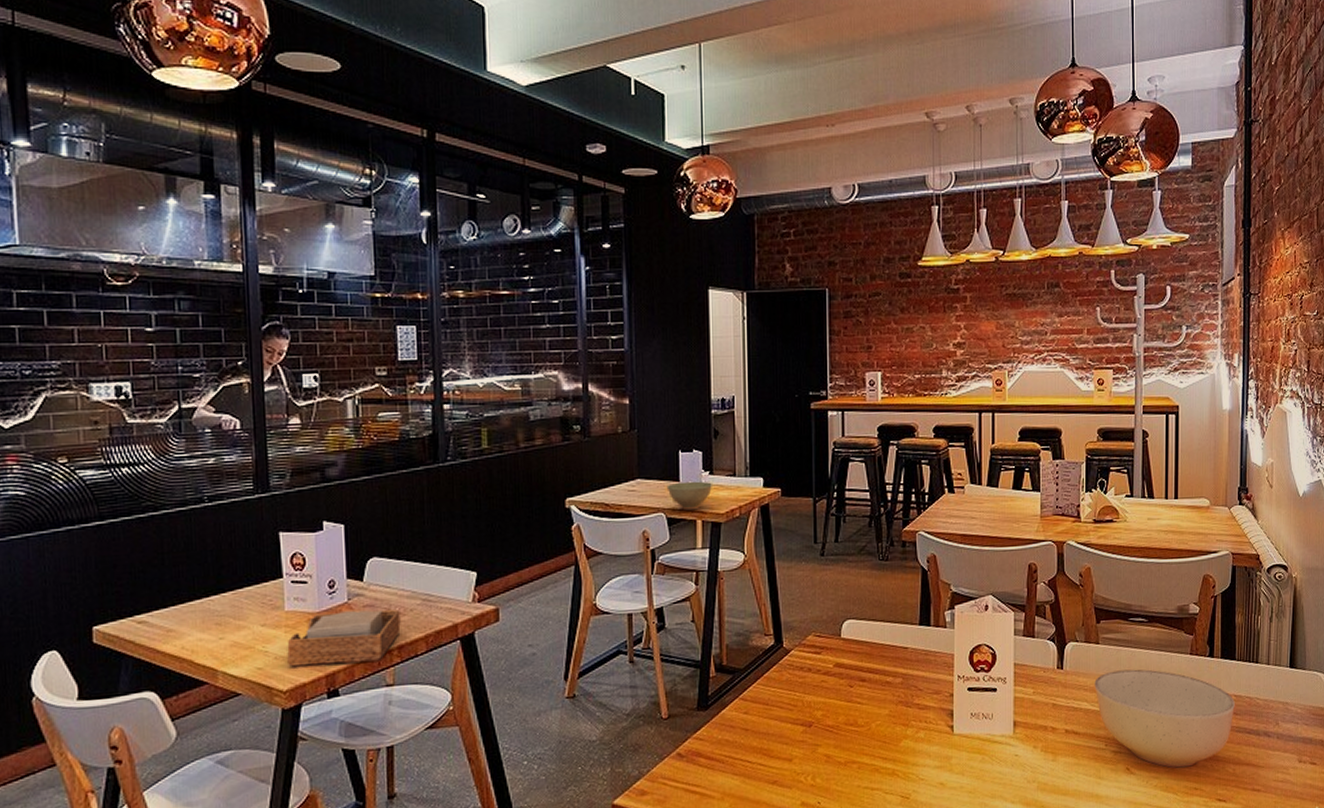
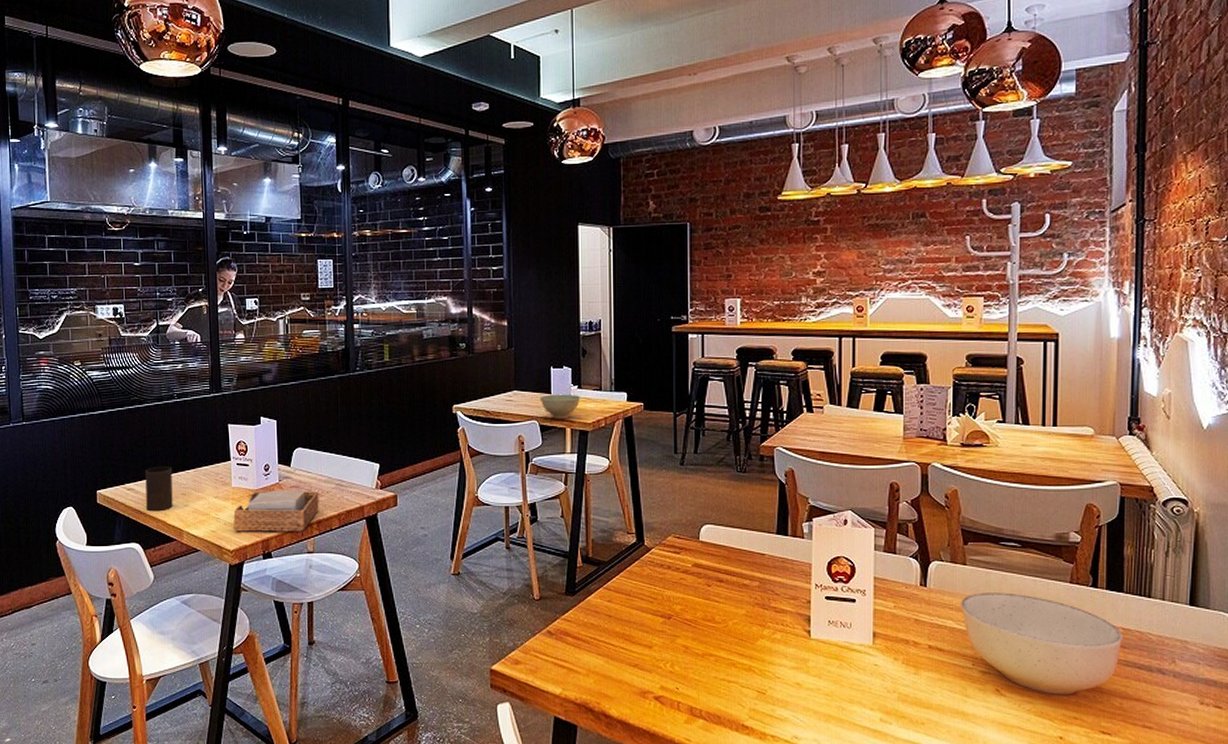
cup: none [163,589,203,648] -> present [145,466,173,510]

